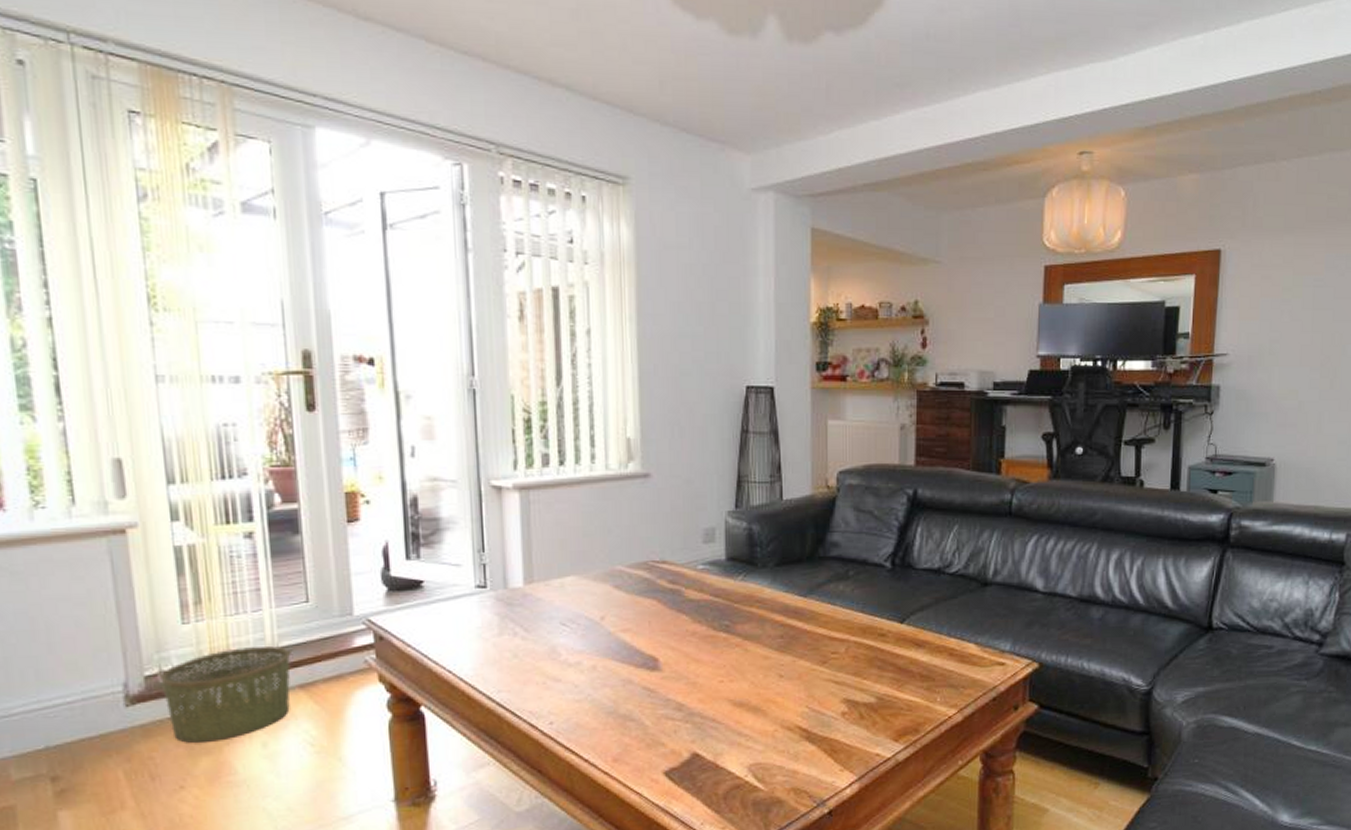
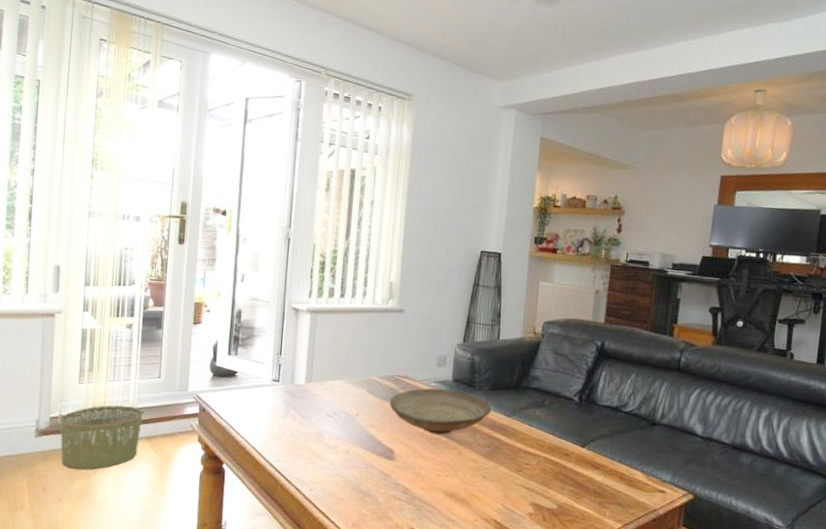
decorative bowl: none [644,571,781,631] -> present [389,388,492,435]

